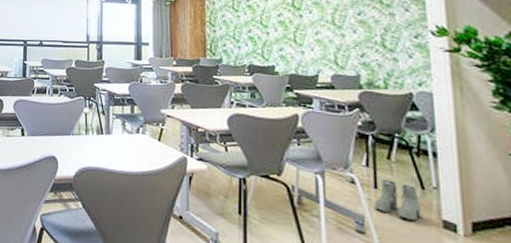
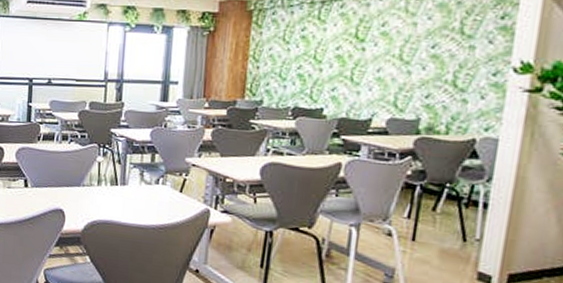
boots: present [374,179,421,221] -> none [408,231,458,273]

